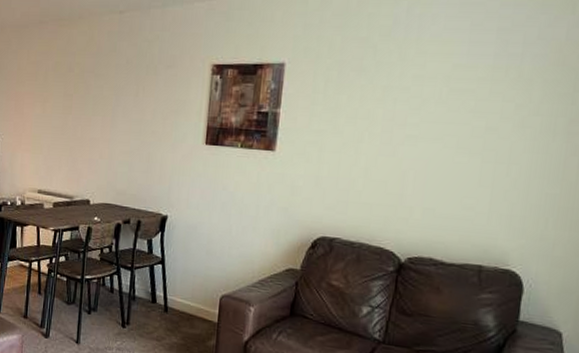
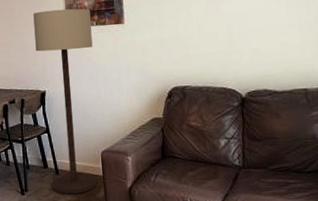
floor lamp: none [156,119,236,338] -> present [33,8,98,194]

